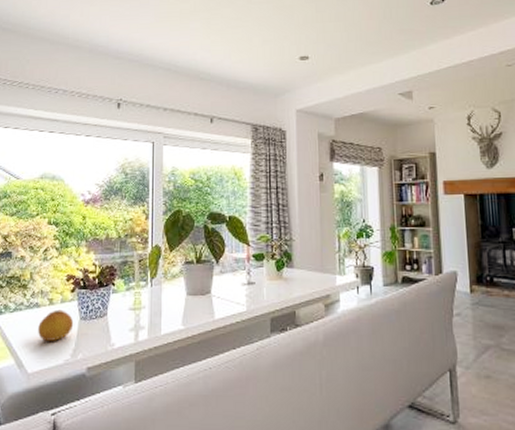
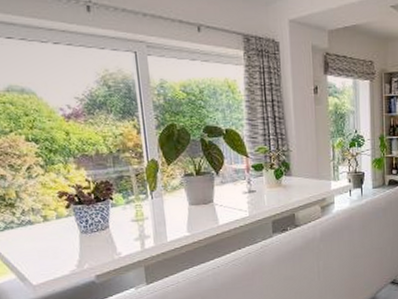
fruit: present [38,309,74,341] -> none [35,225,75,255]

